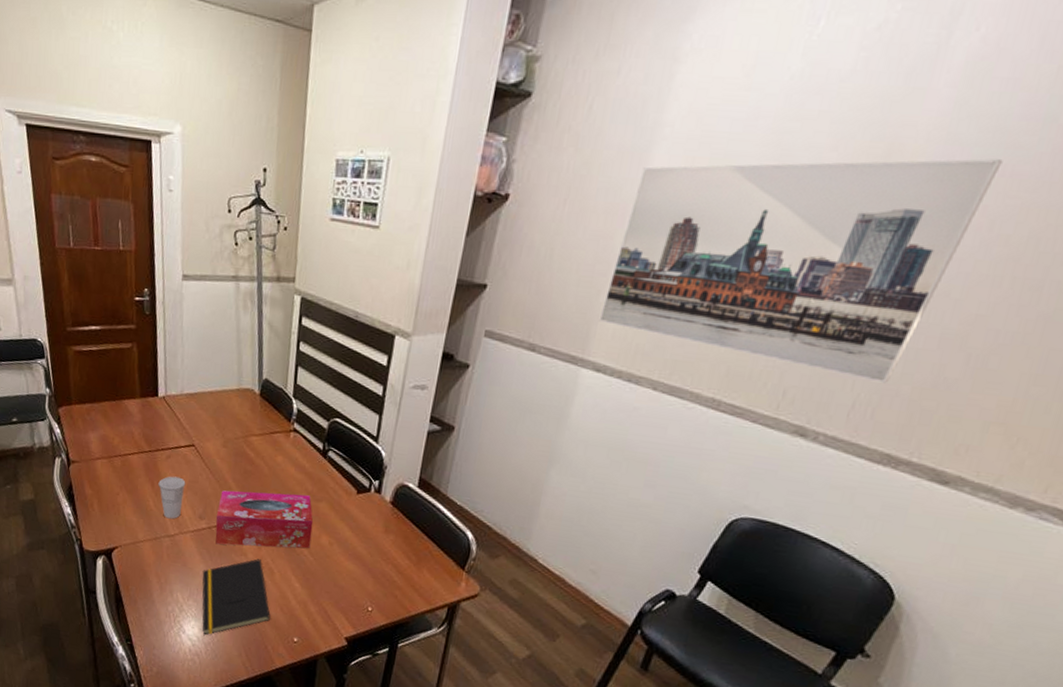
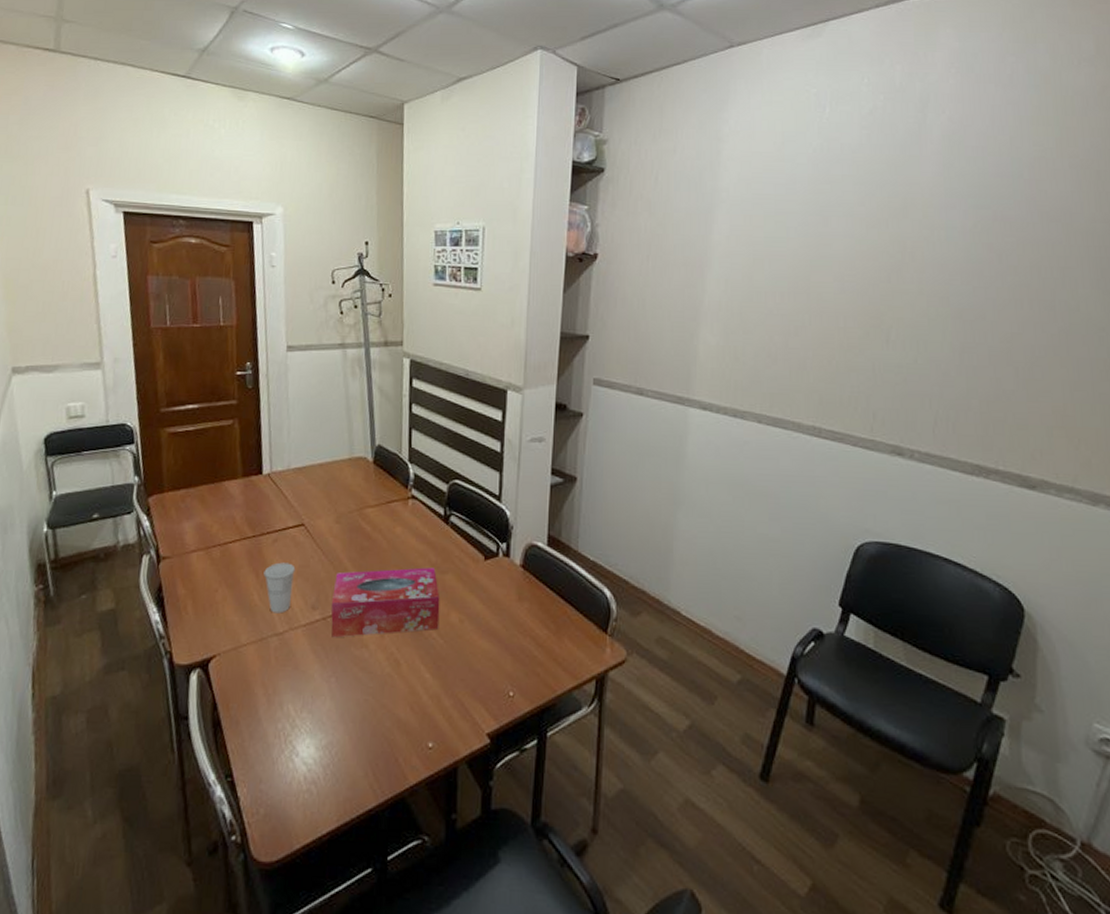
notepad: present [202,559,270,636] -> none [317,649,399,755]
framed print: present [598,159,1003,383] -> none [696,207,993,399]

